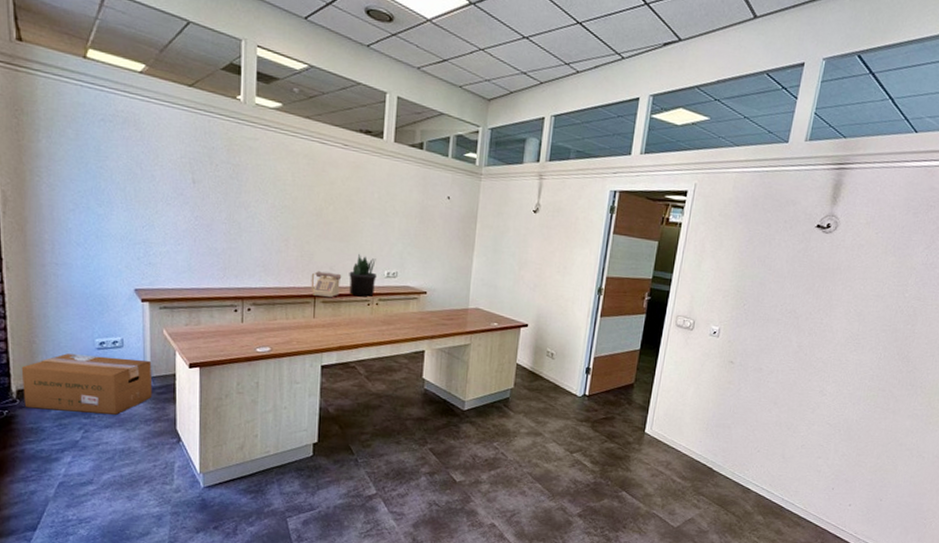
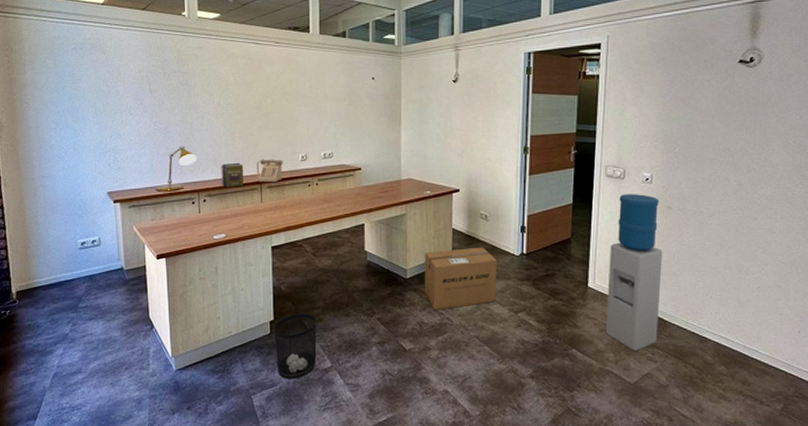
box: present [21,353,153,415] -> none [19,255,127,307]
desk lamp: none [193,246,244,297] -> present [156,145,197,192]
books: none [270,271,296,299] -> present [221,163,243,187]
waste bin: none [316,437,364,504] -> present [273,314,317,379]
planter: present [349,254,377,297] -> none [289,140,314,179]
box: none [481,384,558,445] -> present [424,247,497,310]
water cooler: none [656,345,723,498] -> present [605,194,663,351]

